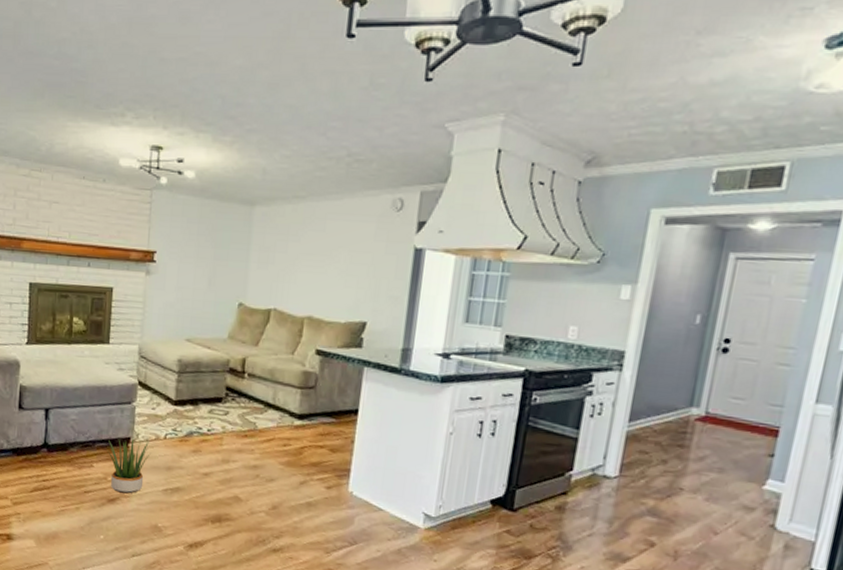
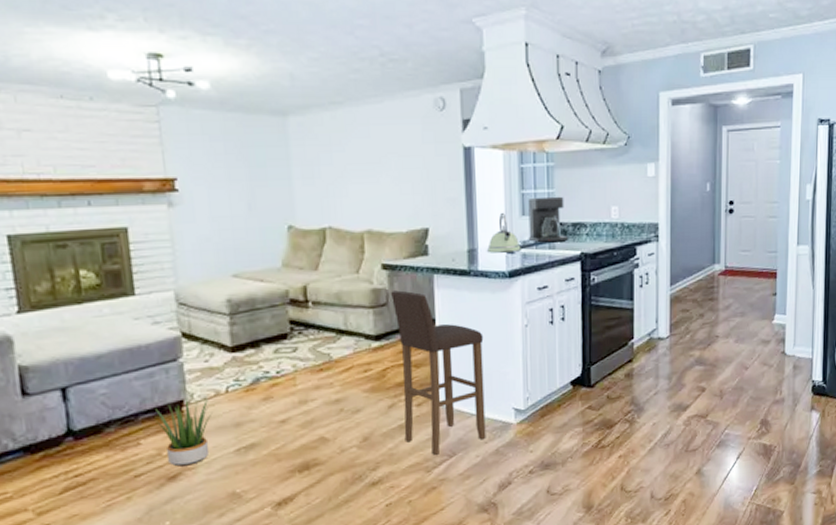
bar stool: none [310,376,404,539] -> present [391,290,486,455]
kettle: none [422,316,459,358] -> present [487,212,521,253]
coffee maker: none [468,306,516,356] -> present [528,196,569,243]

